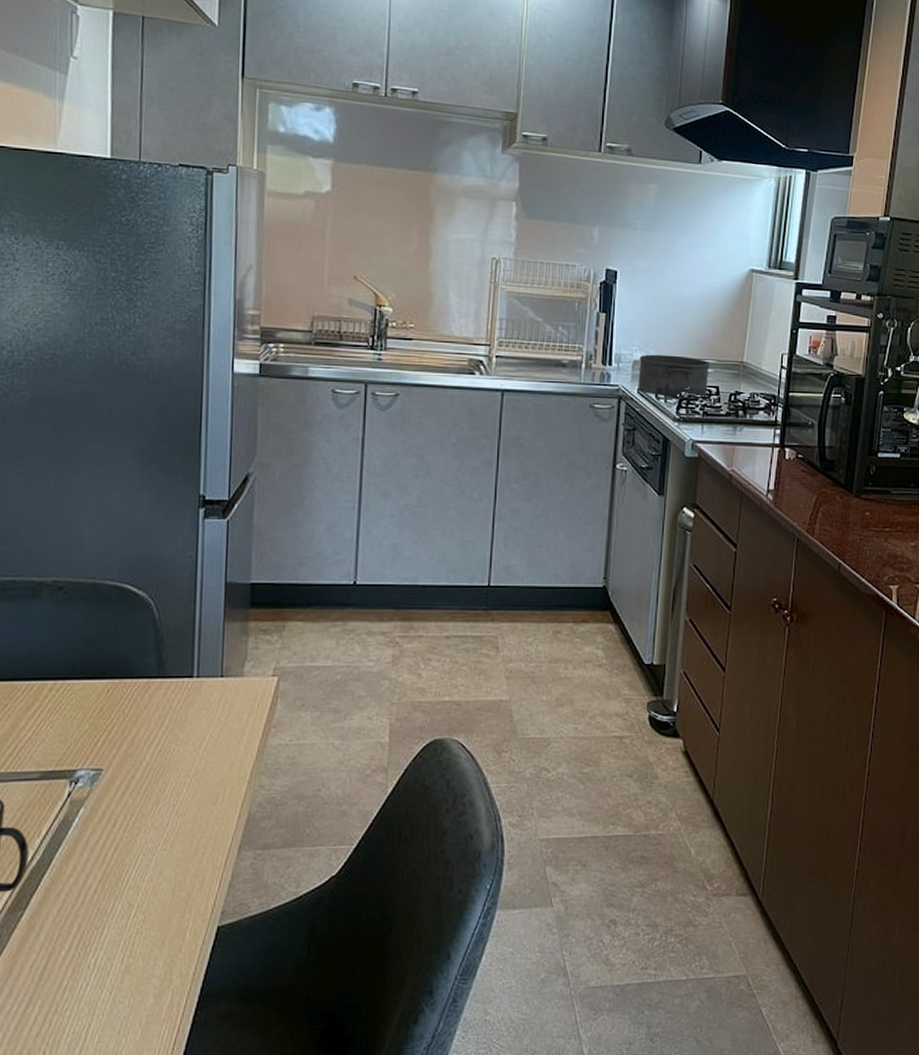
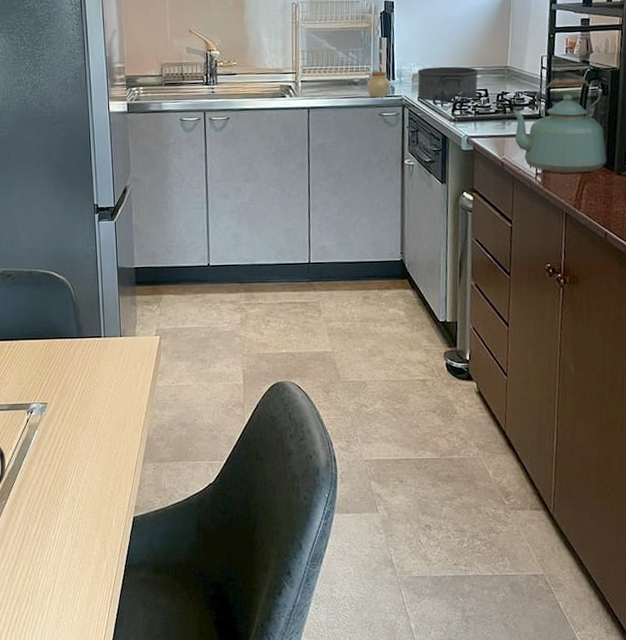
jar: none [577,353,606,385] -> present [367,71,391,98]
kettle: none [744,381,846,494] -> present [511,77,607,175]

